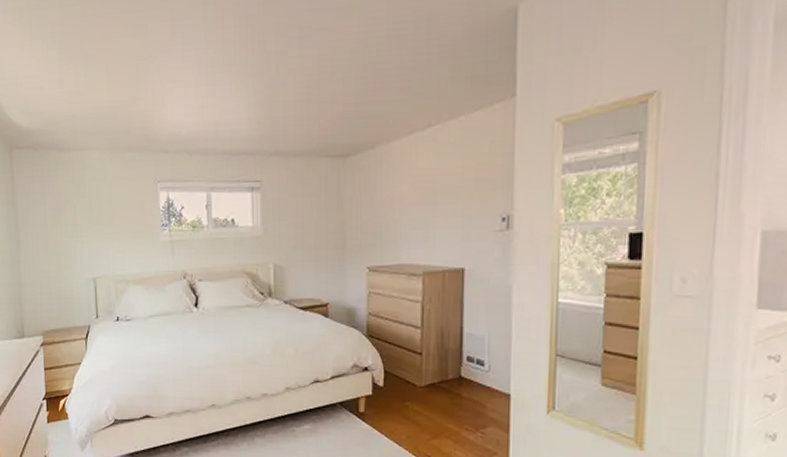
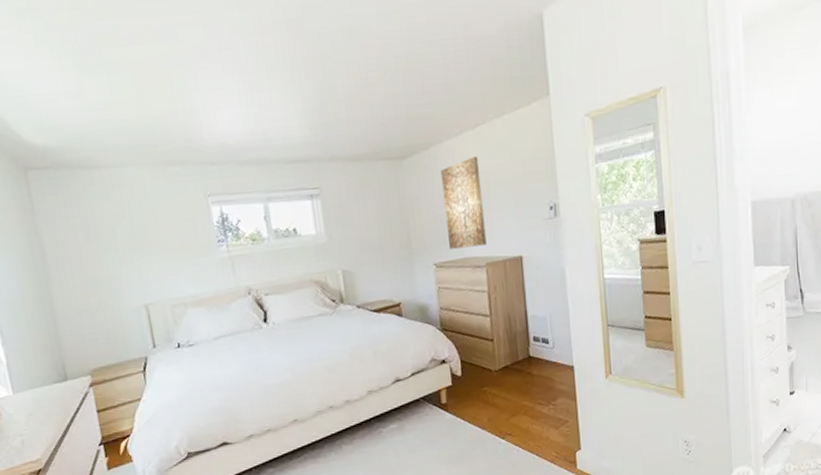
wall art: none [384,158,427,254] -> present [440,156,487,249]

